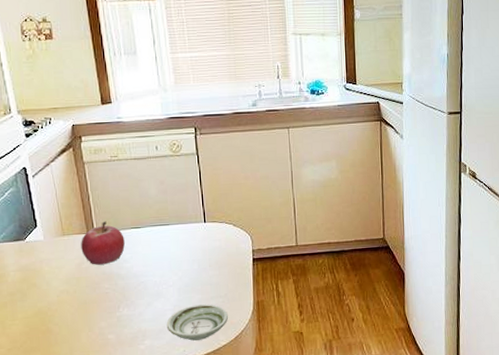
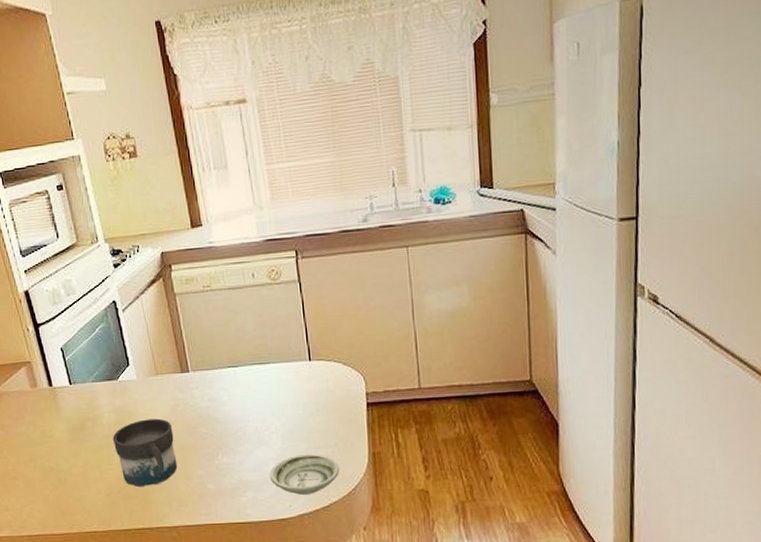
mug: none [17,275,81,341] -> present [112,418,178,488]
fruit: present [81,221,125,265] -> none [175,359,222,408]

